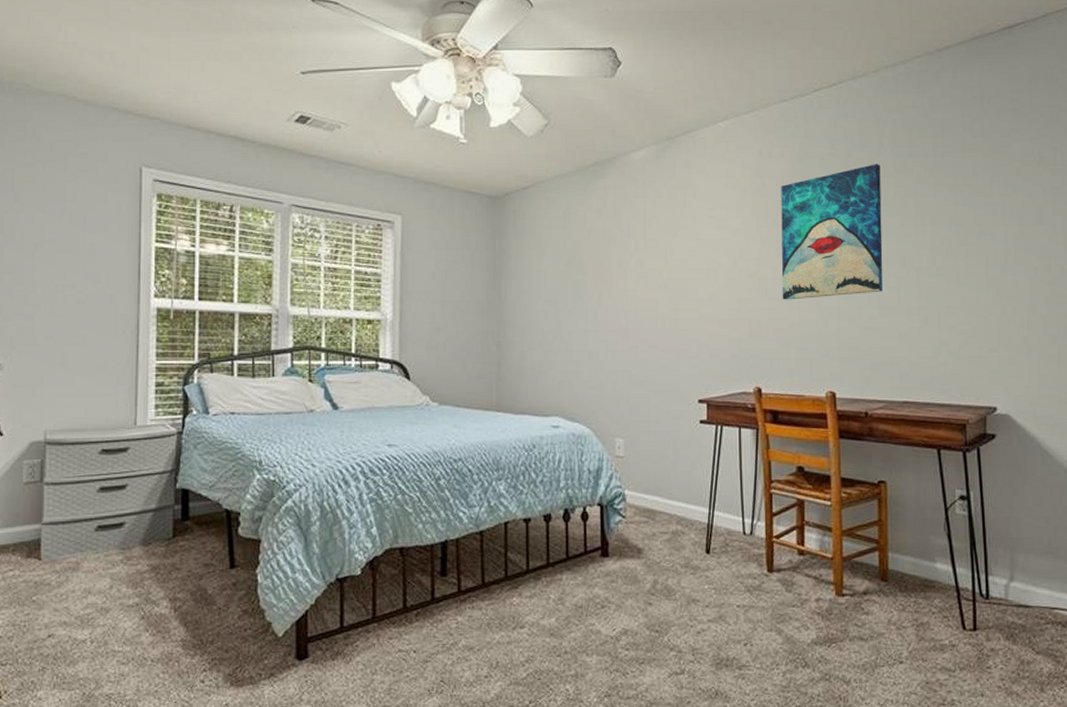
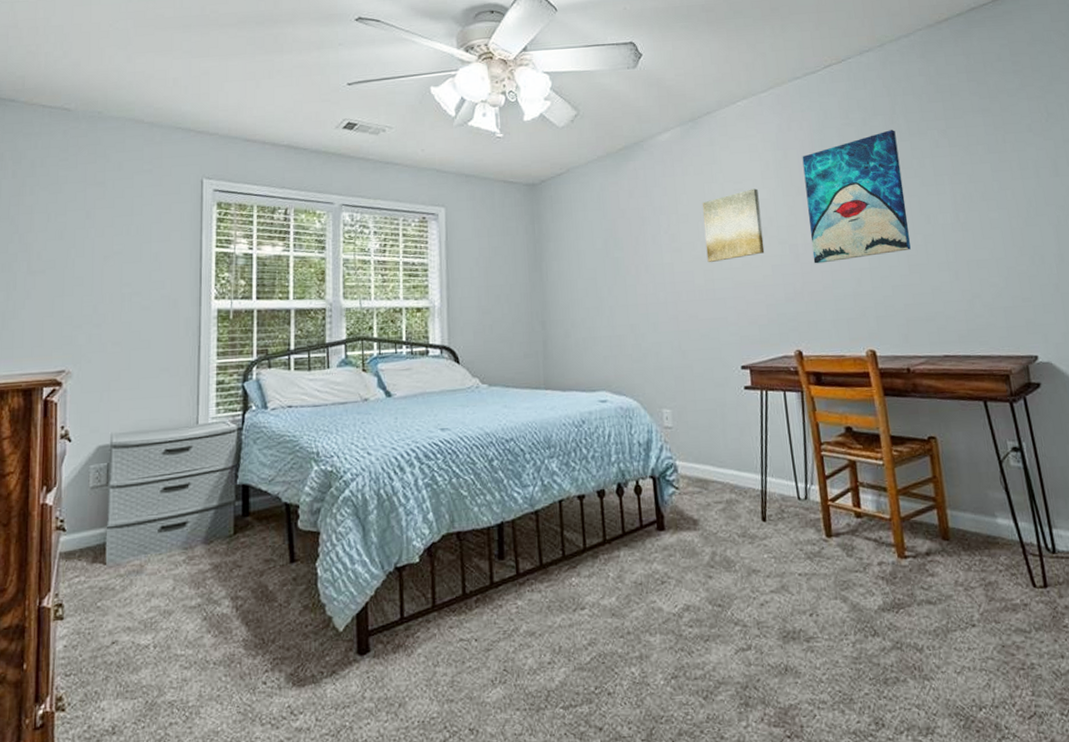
wall art: none [672,217,733,292] -> present [701,188,765,263]

